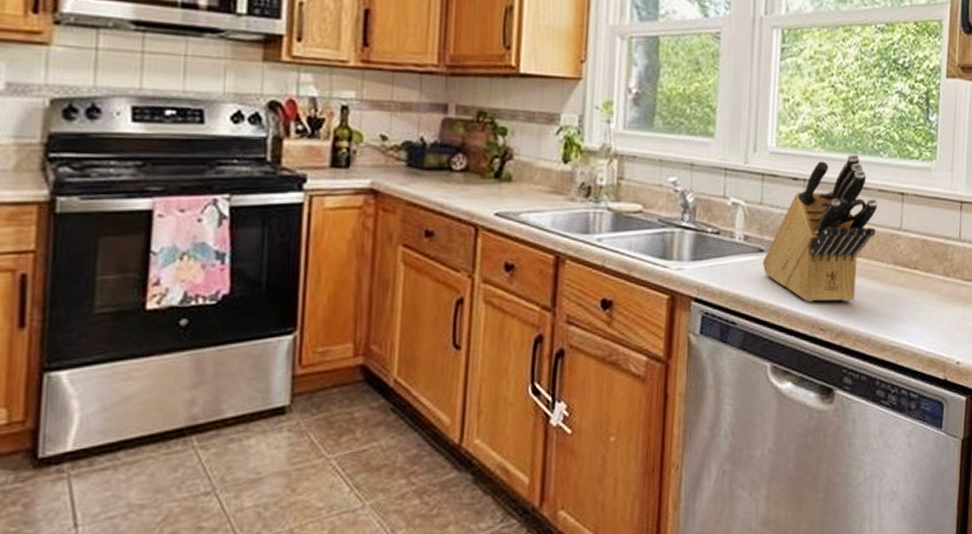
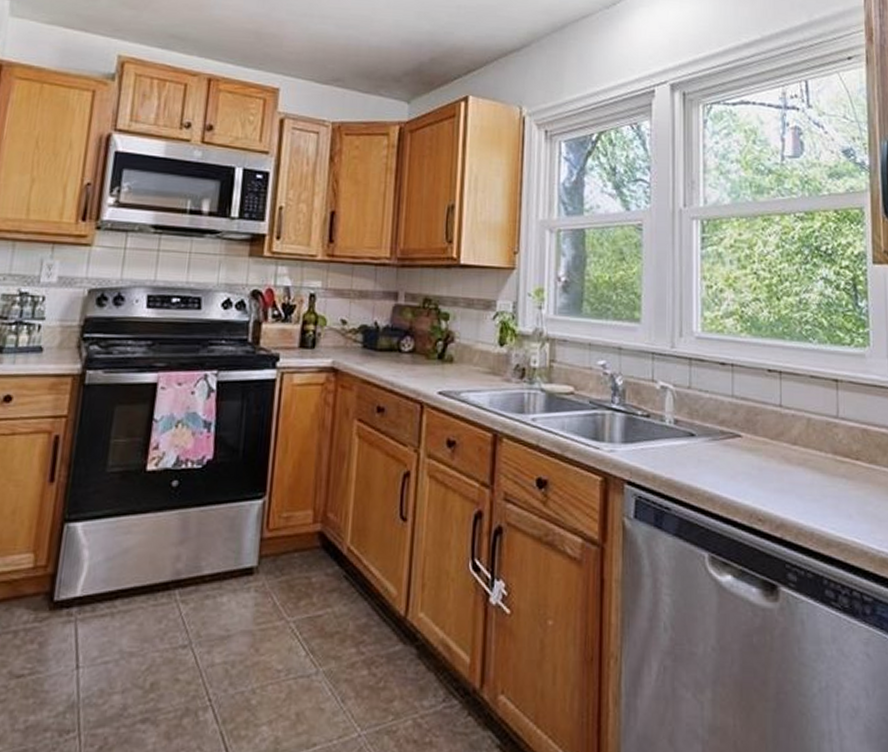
knife block: present [762,154,878,302] -> none [694,339,811,491]

